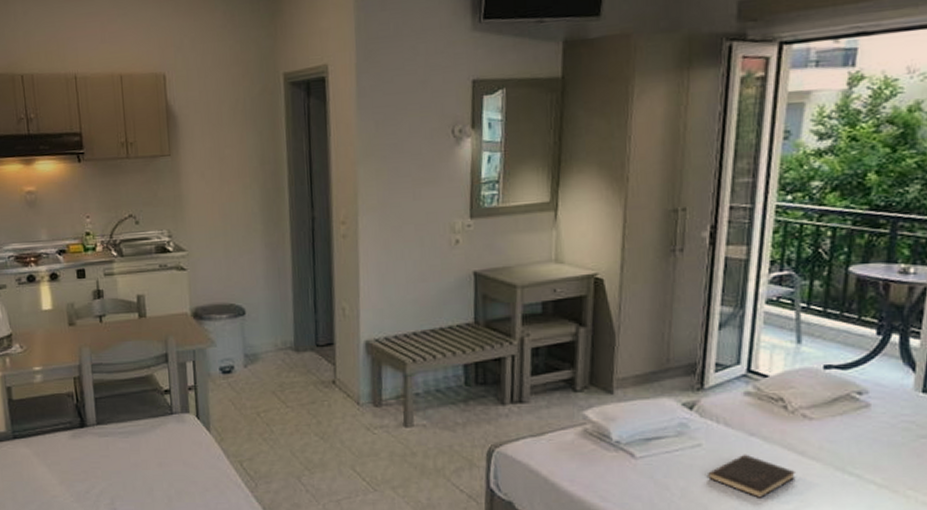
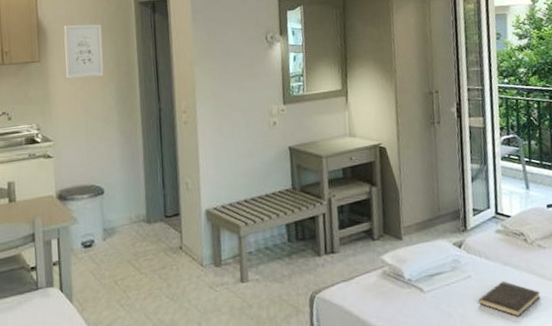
wall art: none [197,109,246,177] -> present [63,24,104,79]

